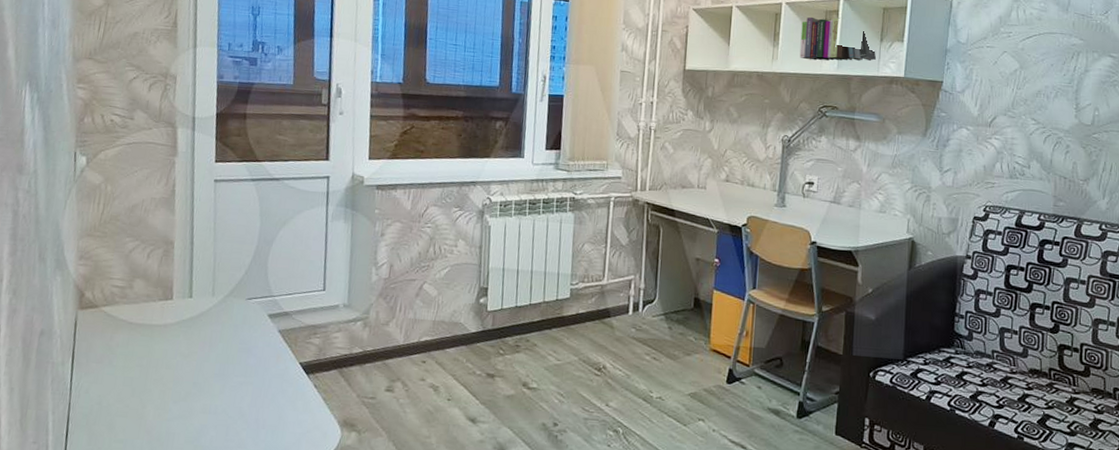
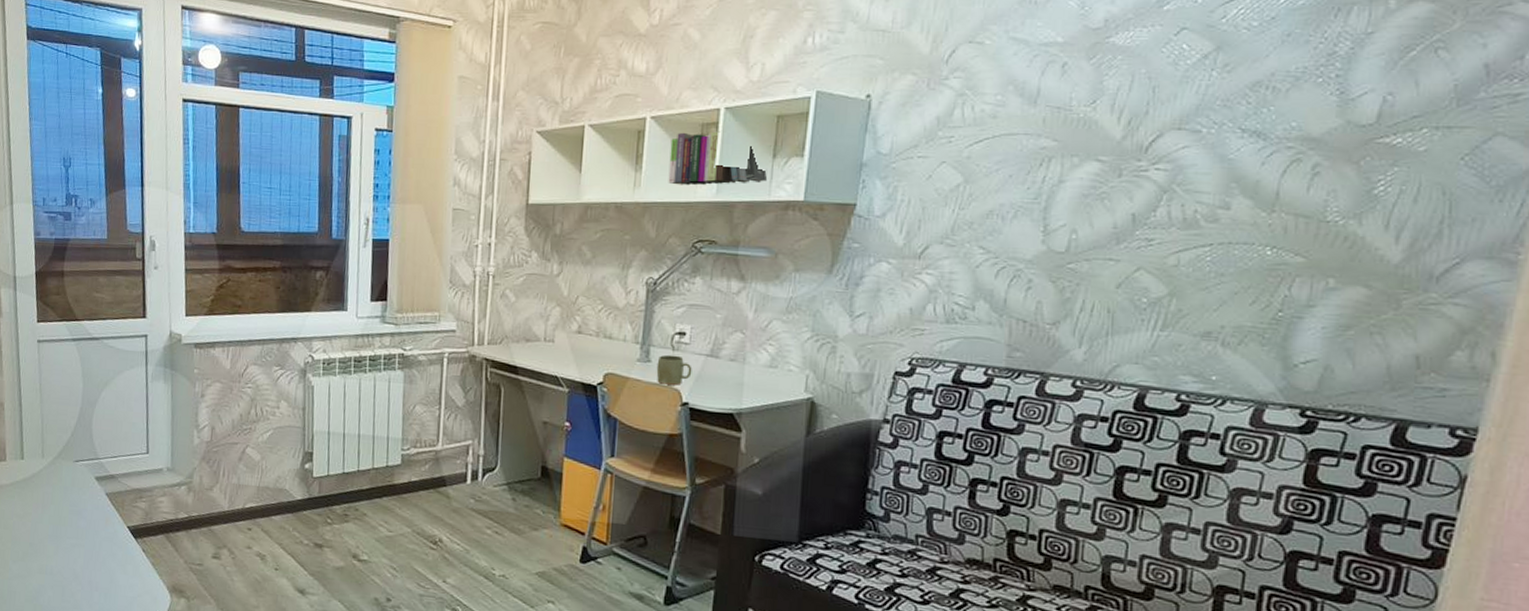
mug: none [790,201,819,227] -> present [656,354,692,385]

